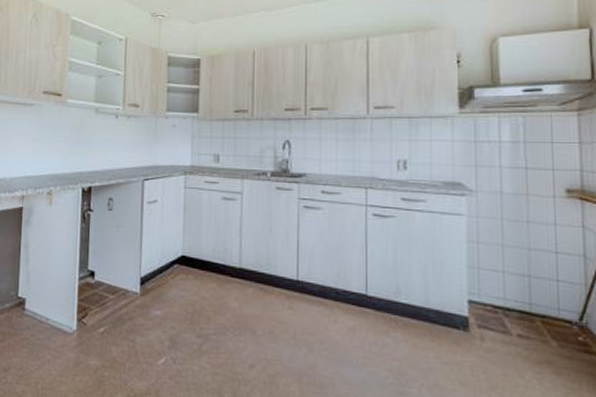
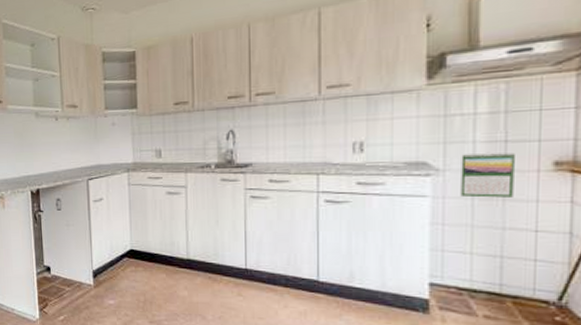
calendar: none [490,177,535,220] -> present [460,152,515,198]

